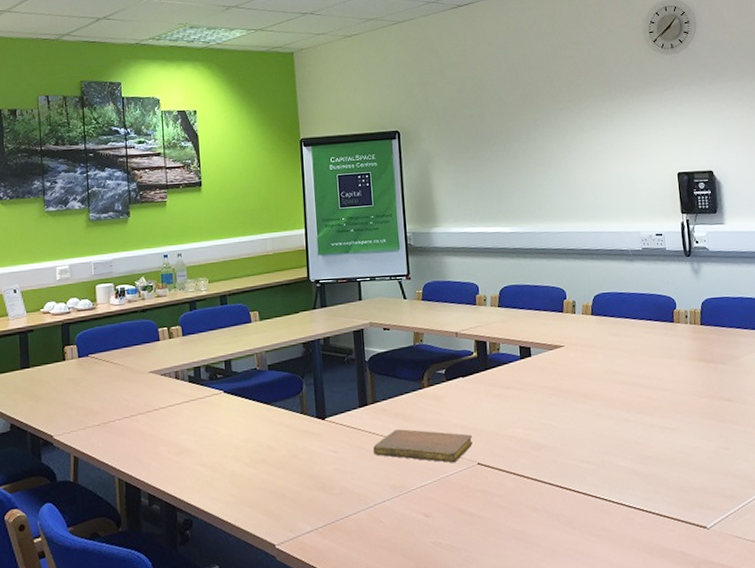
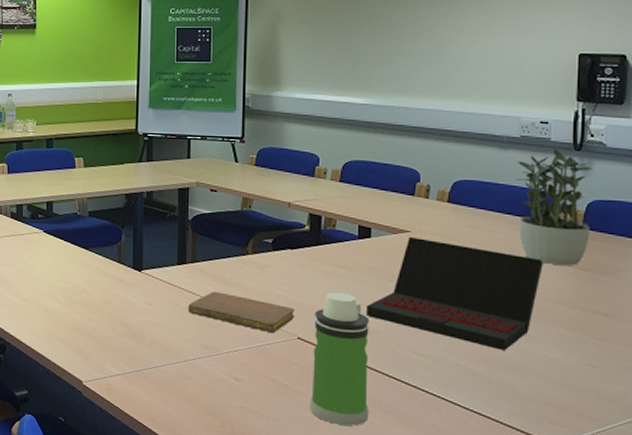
water bottle: none [491,413,549,544] -> present [309,292,369,426]
laptop: none [535,350,676,446] -> present [366,236,543,350]
potted plant: none [643,257,708,361] -> present [516,149,593,266]

